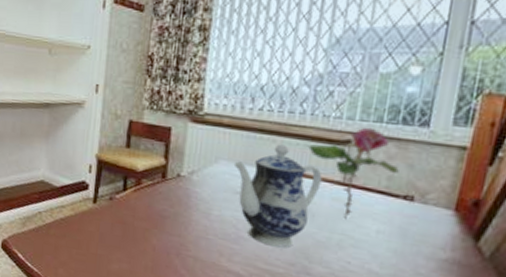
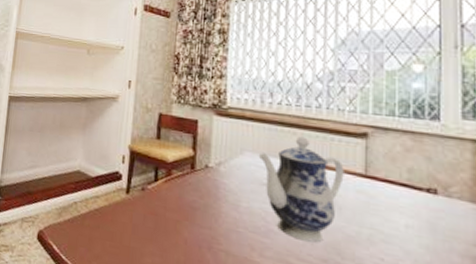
flower: present [307,127,399,217] -> none [326,120,418,210]

